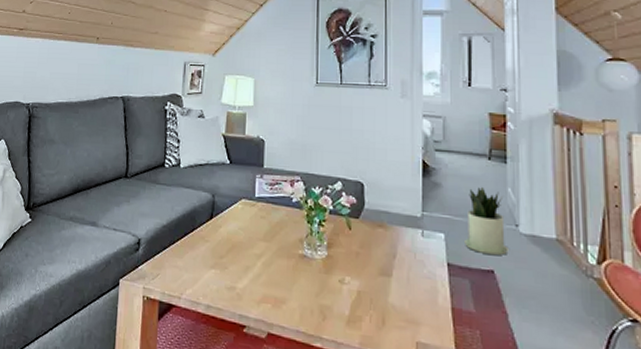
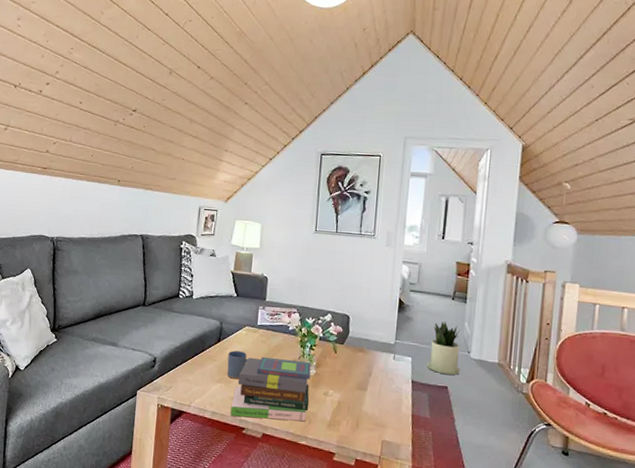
mug: none [222,229,246,265] -> present [227,350,248,380]
books: none [228,236,322,318] -> present [230,357,312,422]

